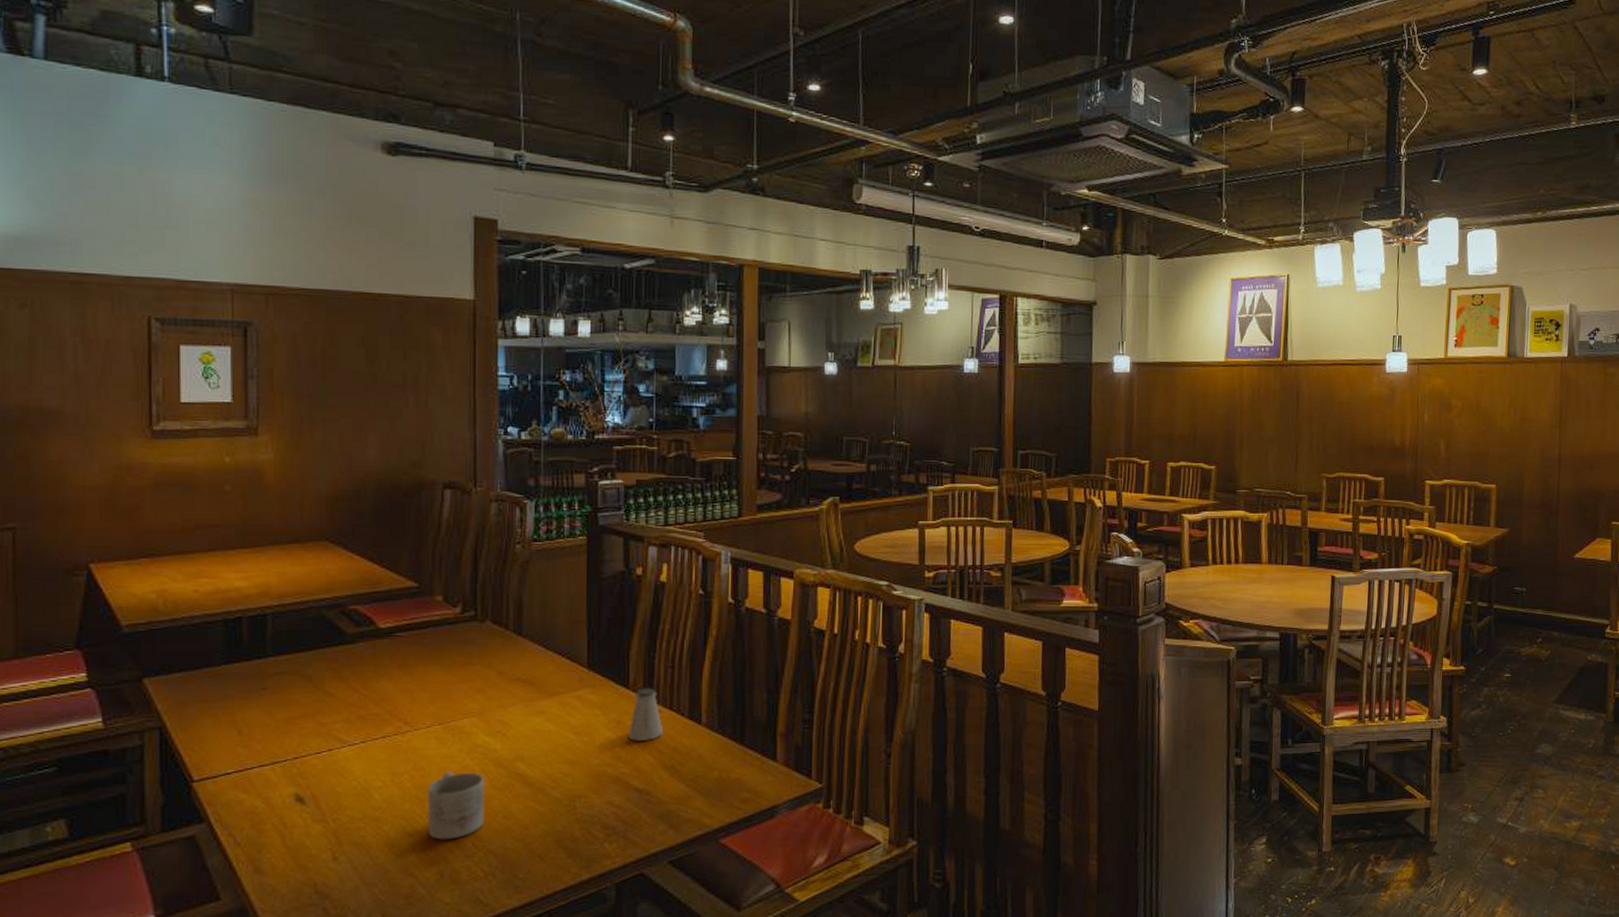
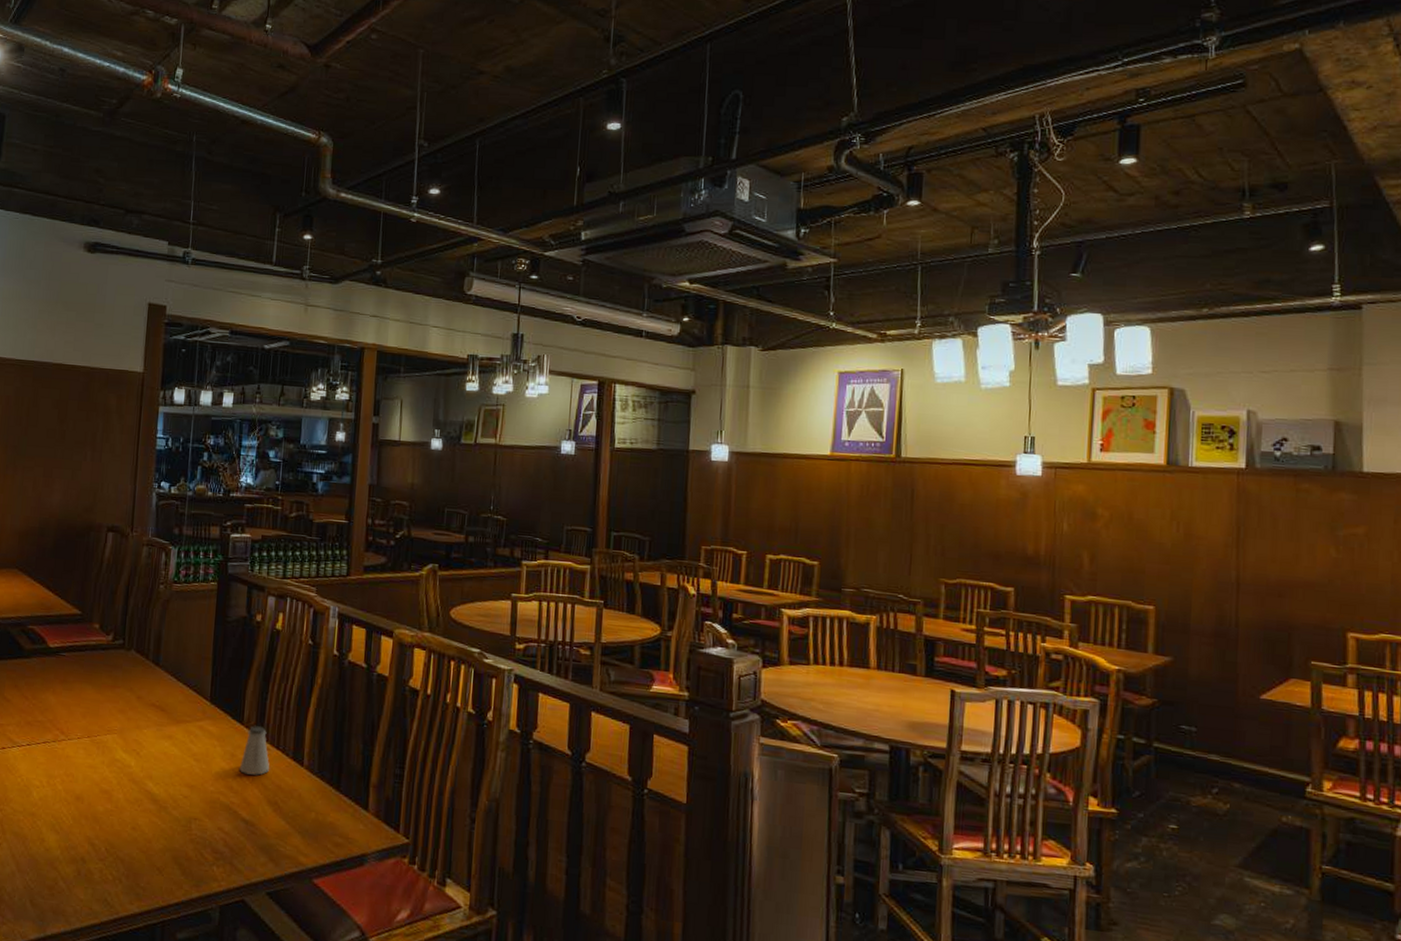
mug: present [427,771,486,840] -> none [72,780,120,842]

